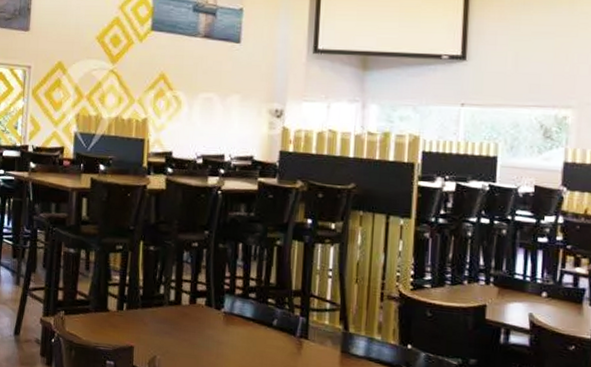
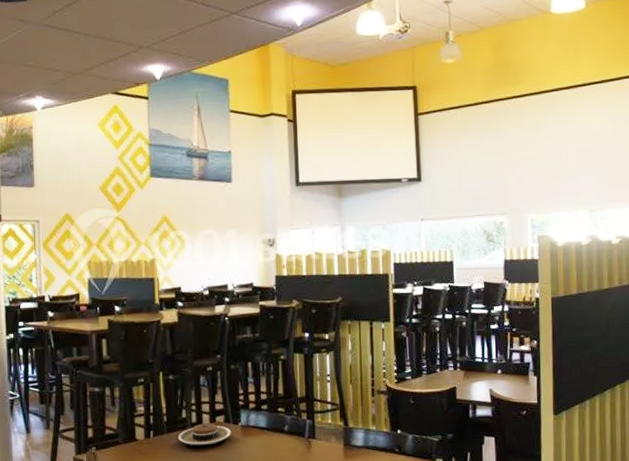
plate: none [153,303,212,328] -> present [178,423,231,446]

